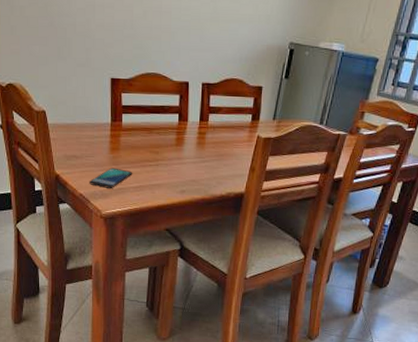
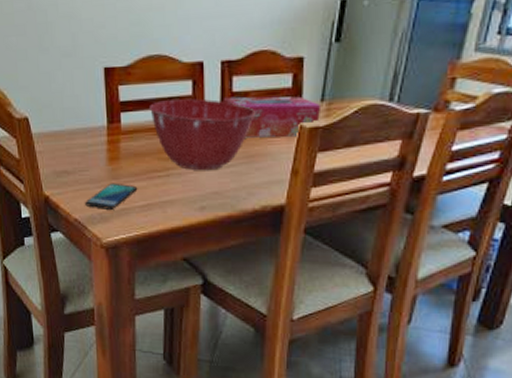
mixing bowl: none [145,108,226,164] -> present [148,99,256,171]
tissue box: none [202,110,274,143] -> present [223,96,322,138]

